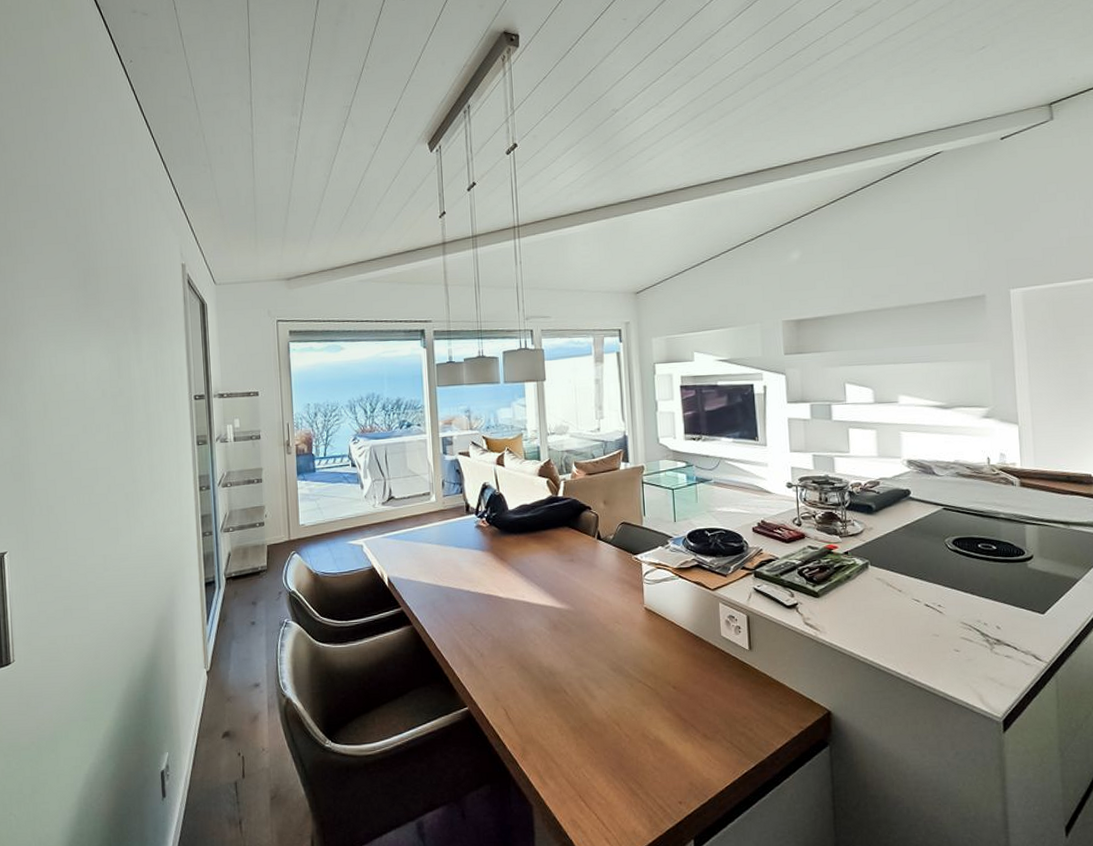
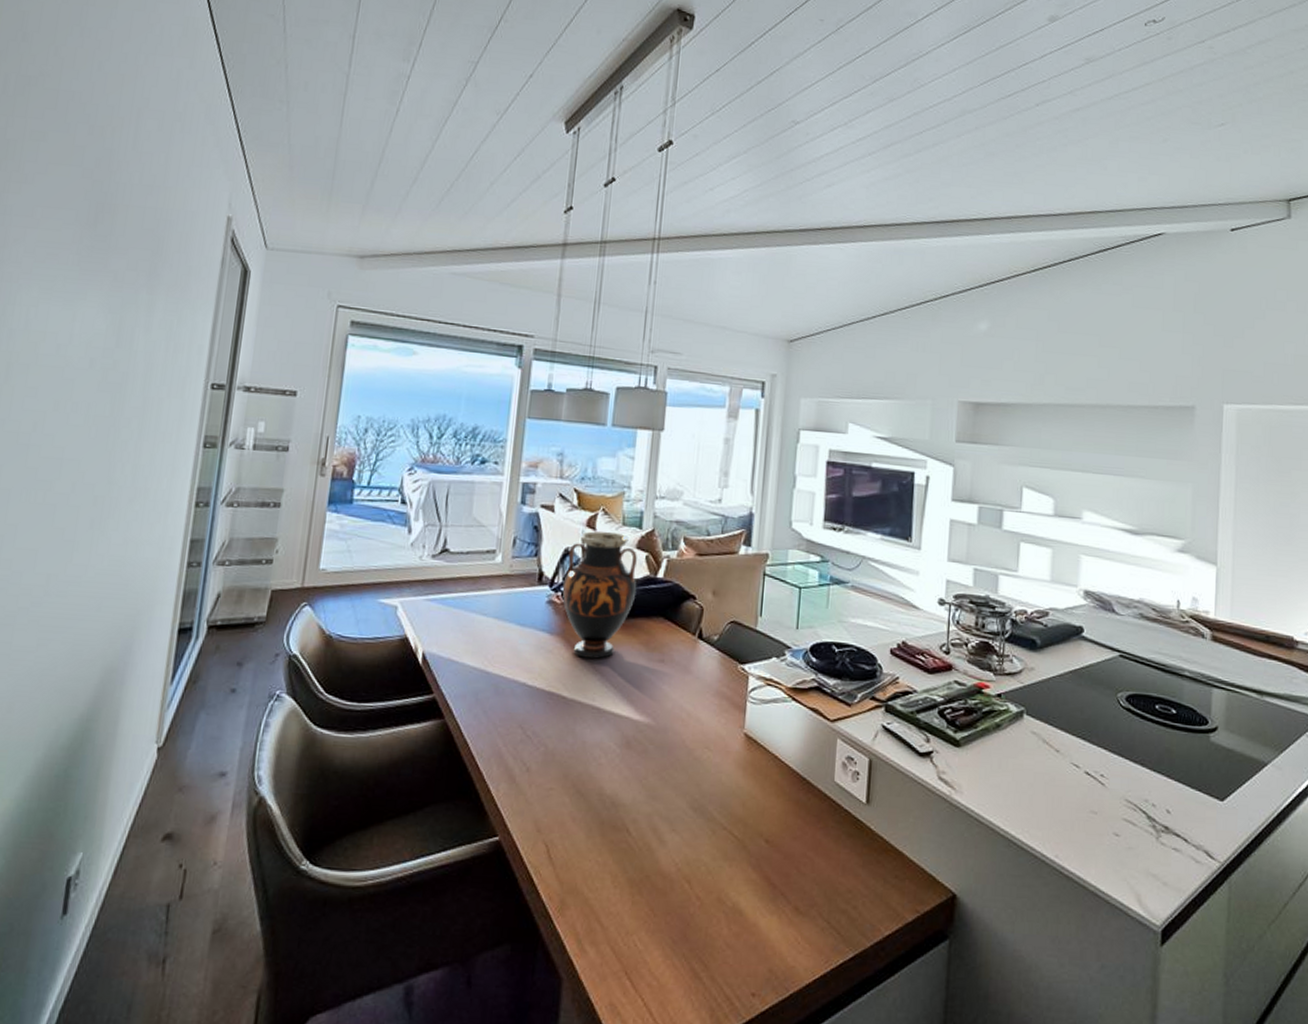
vase: none [485,466,544,566] -> present [562,531,637,659]

